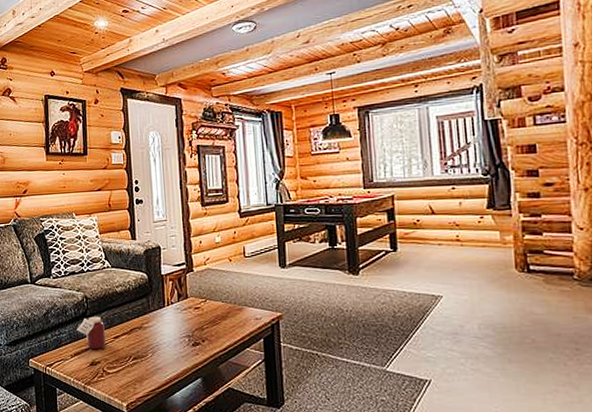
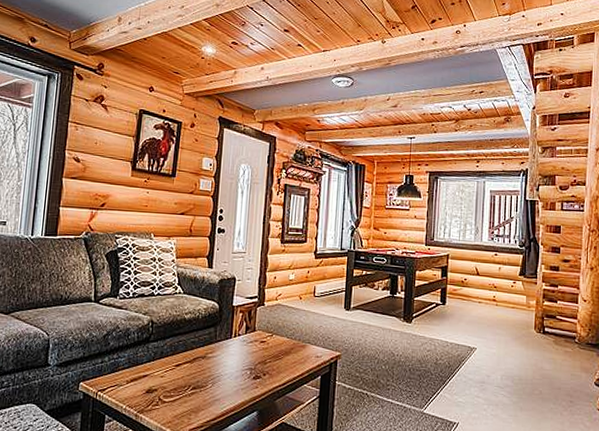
jar: present [77,316,106,349] -> none [137,342,168,376]

